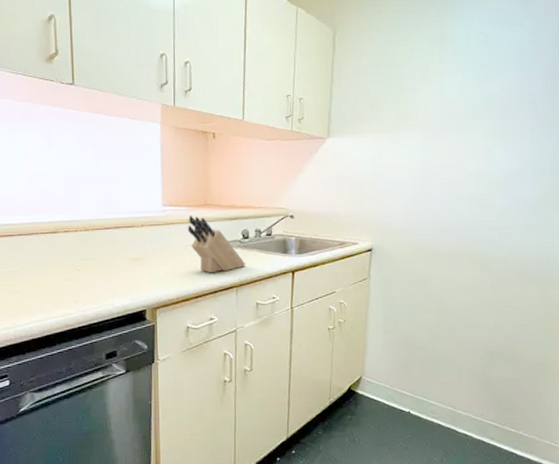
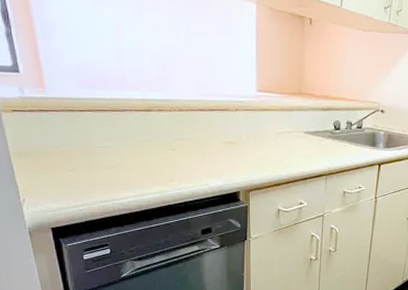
knife block: present [187,215,246,273] -> none [281,102,336,161]

